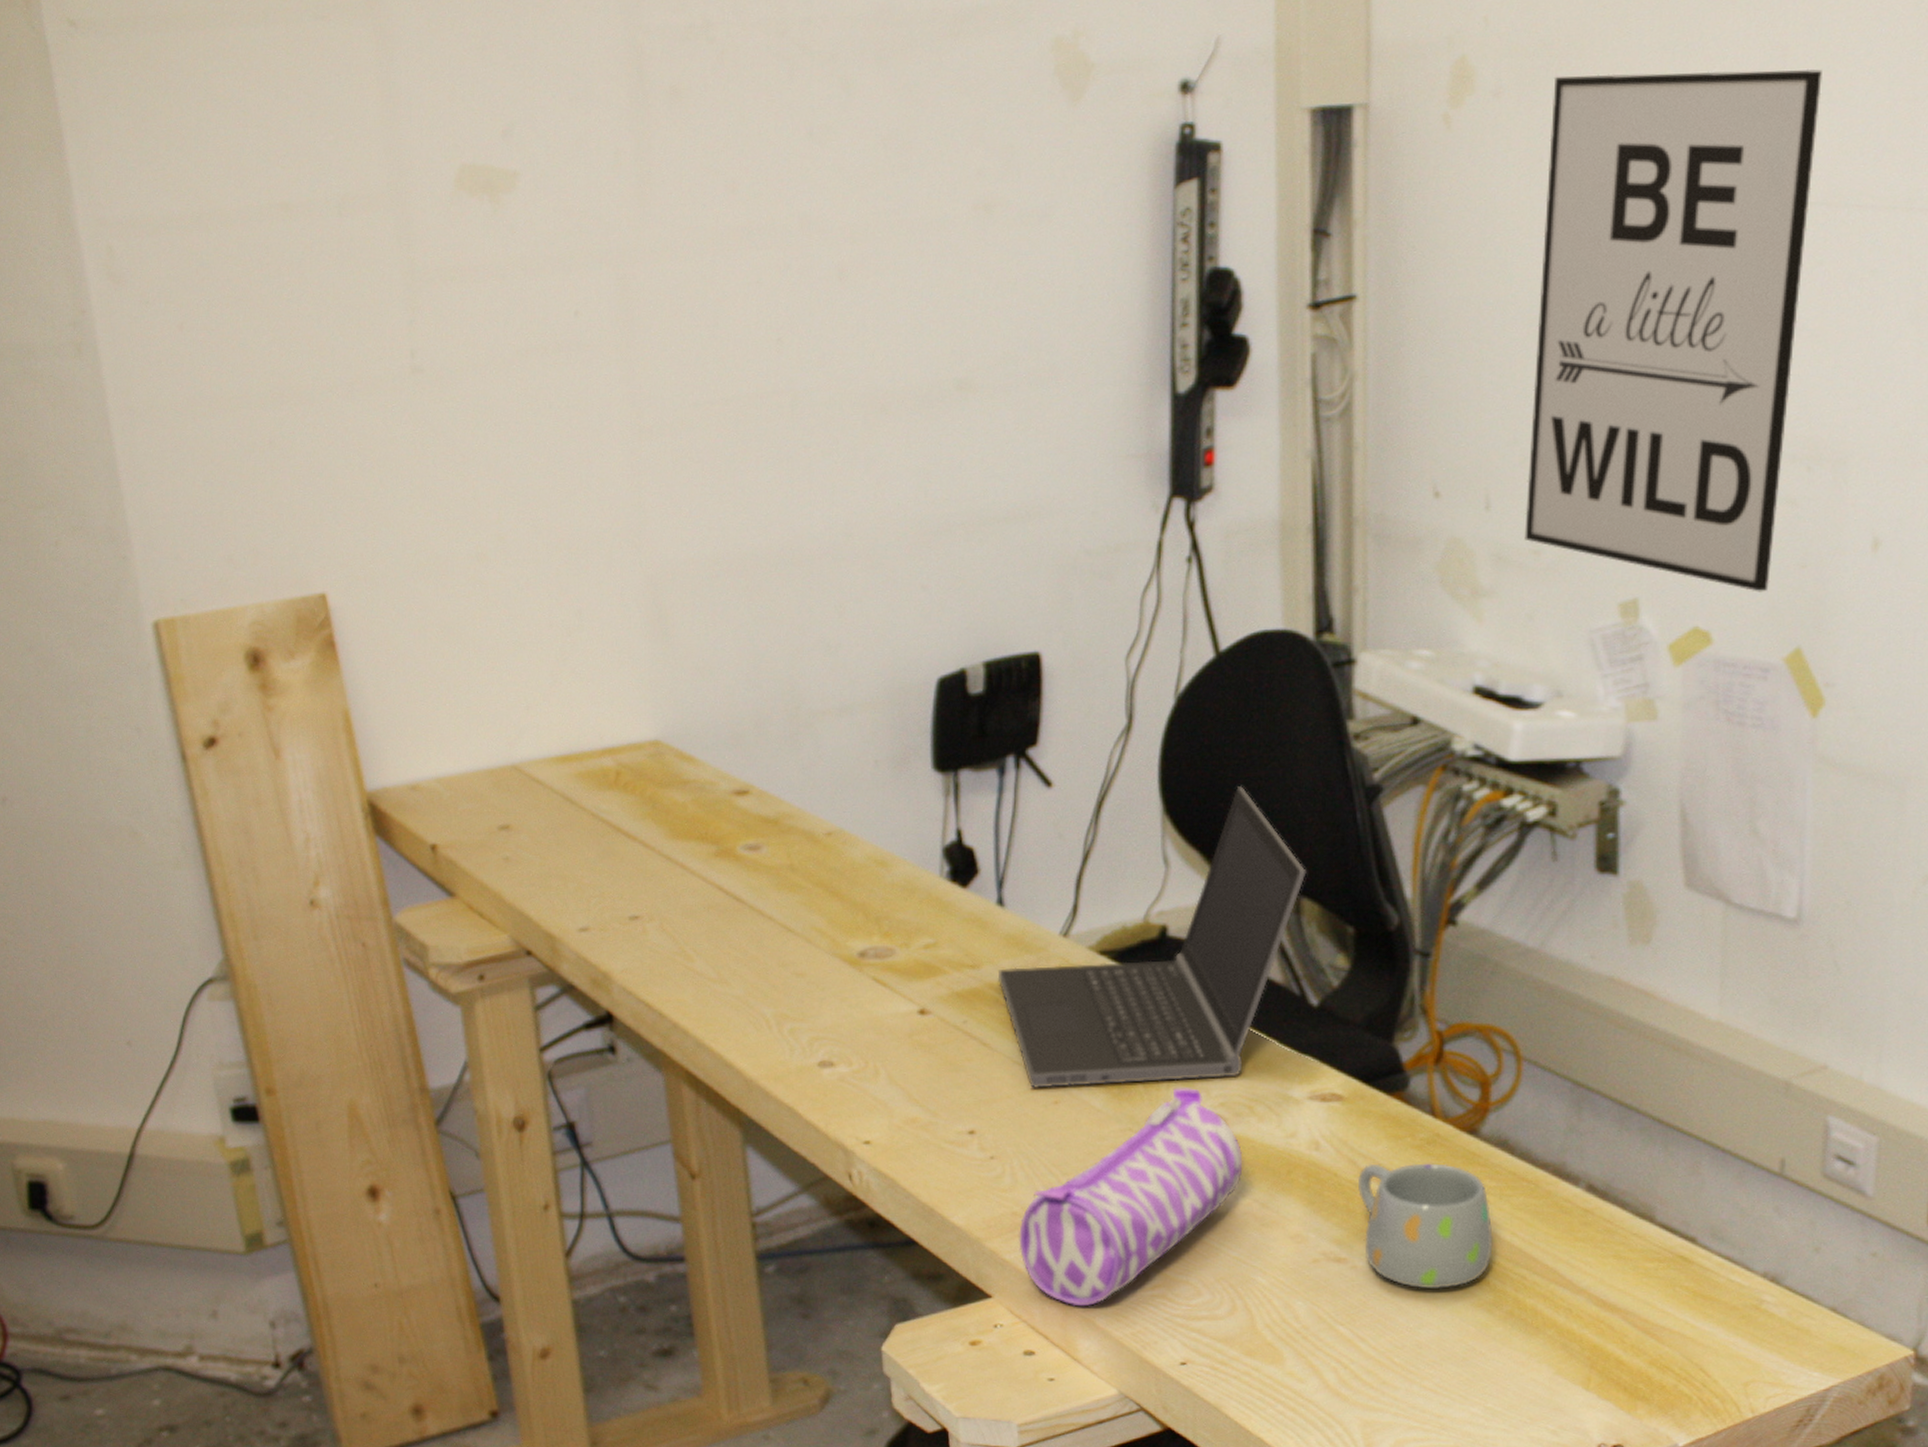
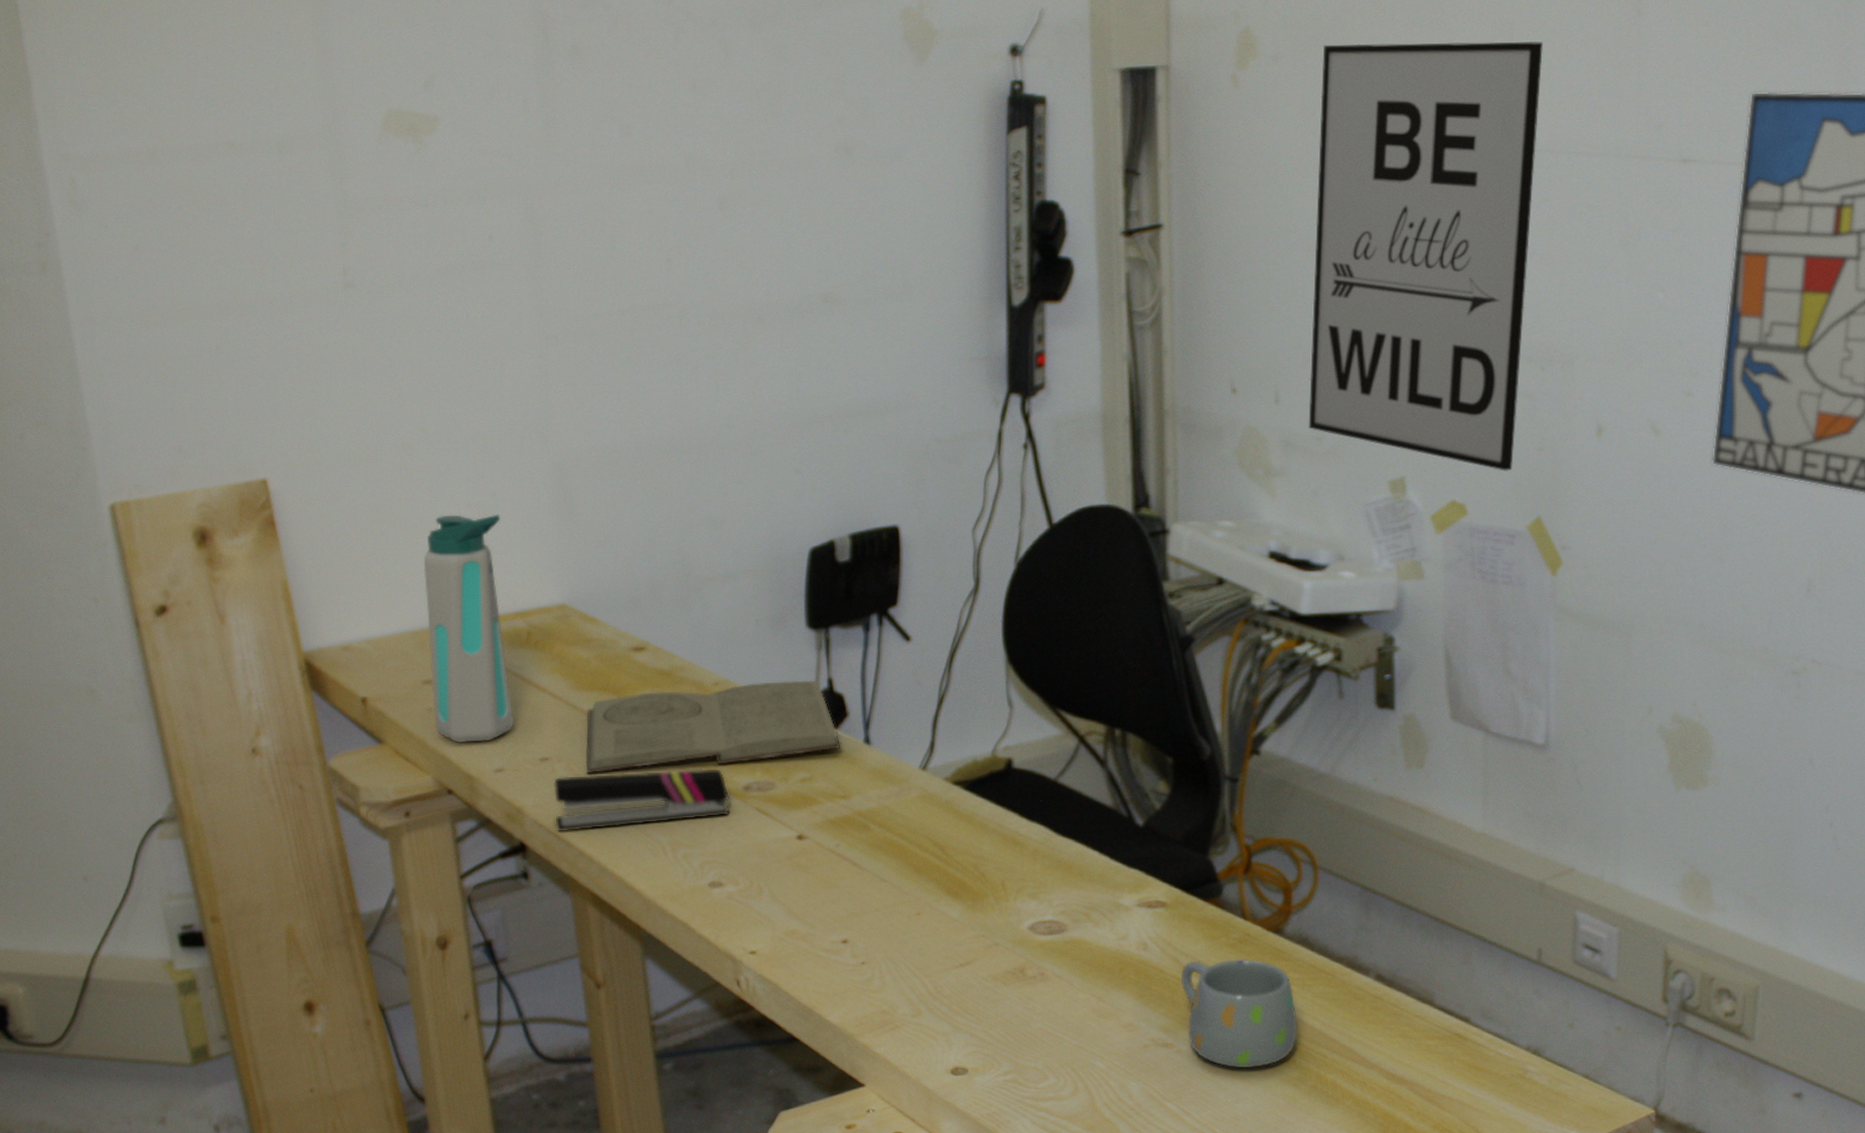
water bottle: none [500,635,601,898] -> present [423,514,515,744]
stapler: none [644,931,843,1001] -> present [553,769,730,832]
book: none [680,831,971,936] -> present [585,680,841,774]
laptop computer: present [997,786,1307,1088] -> none [865,638,1131,902]
pencil case: present [1019,1088,1243,1307] -> none [887,899,1082,1092]

